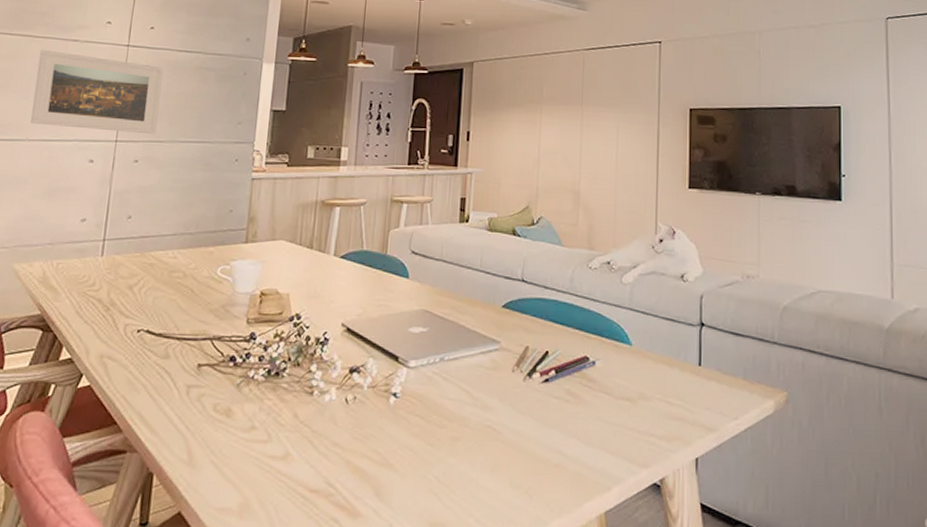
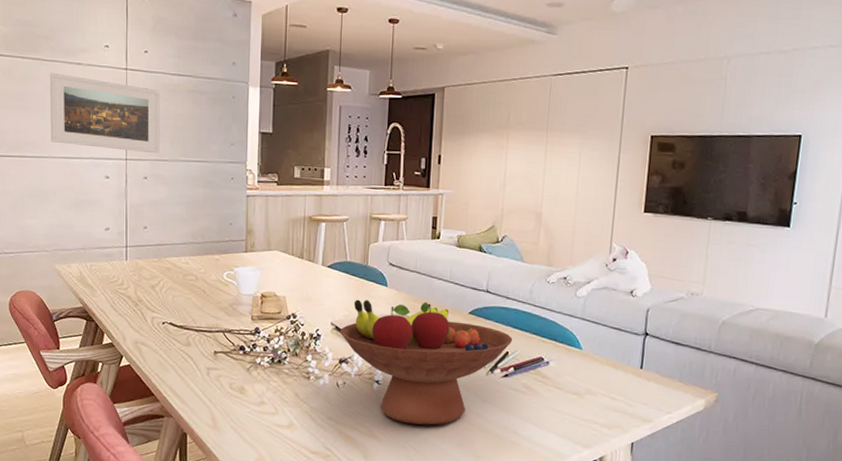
fruit bowl: none [351,294,553,447] -> present [339,299,513,425]

